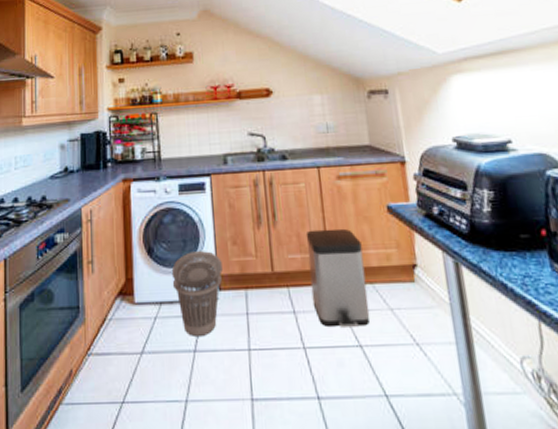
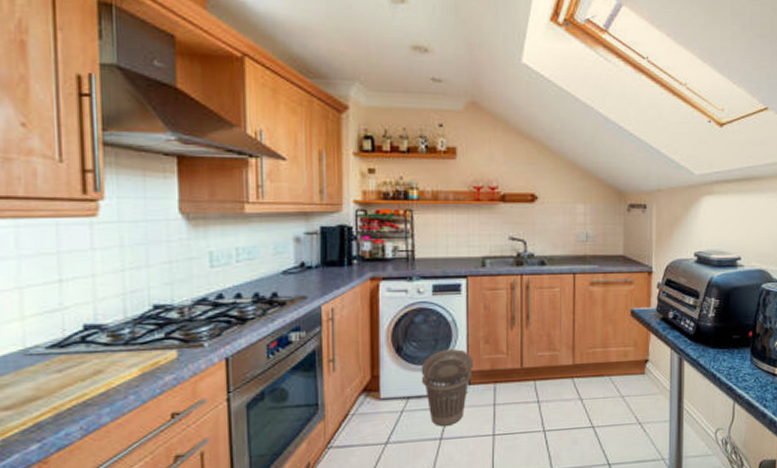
pedal bin: present [305,228,370,328] -> none [556,329,605,413]

